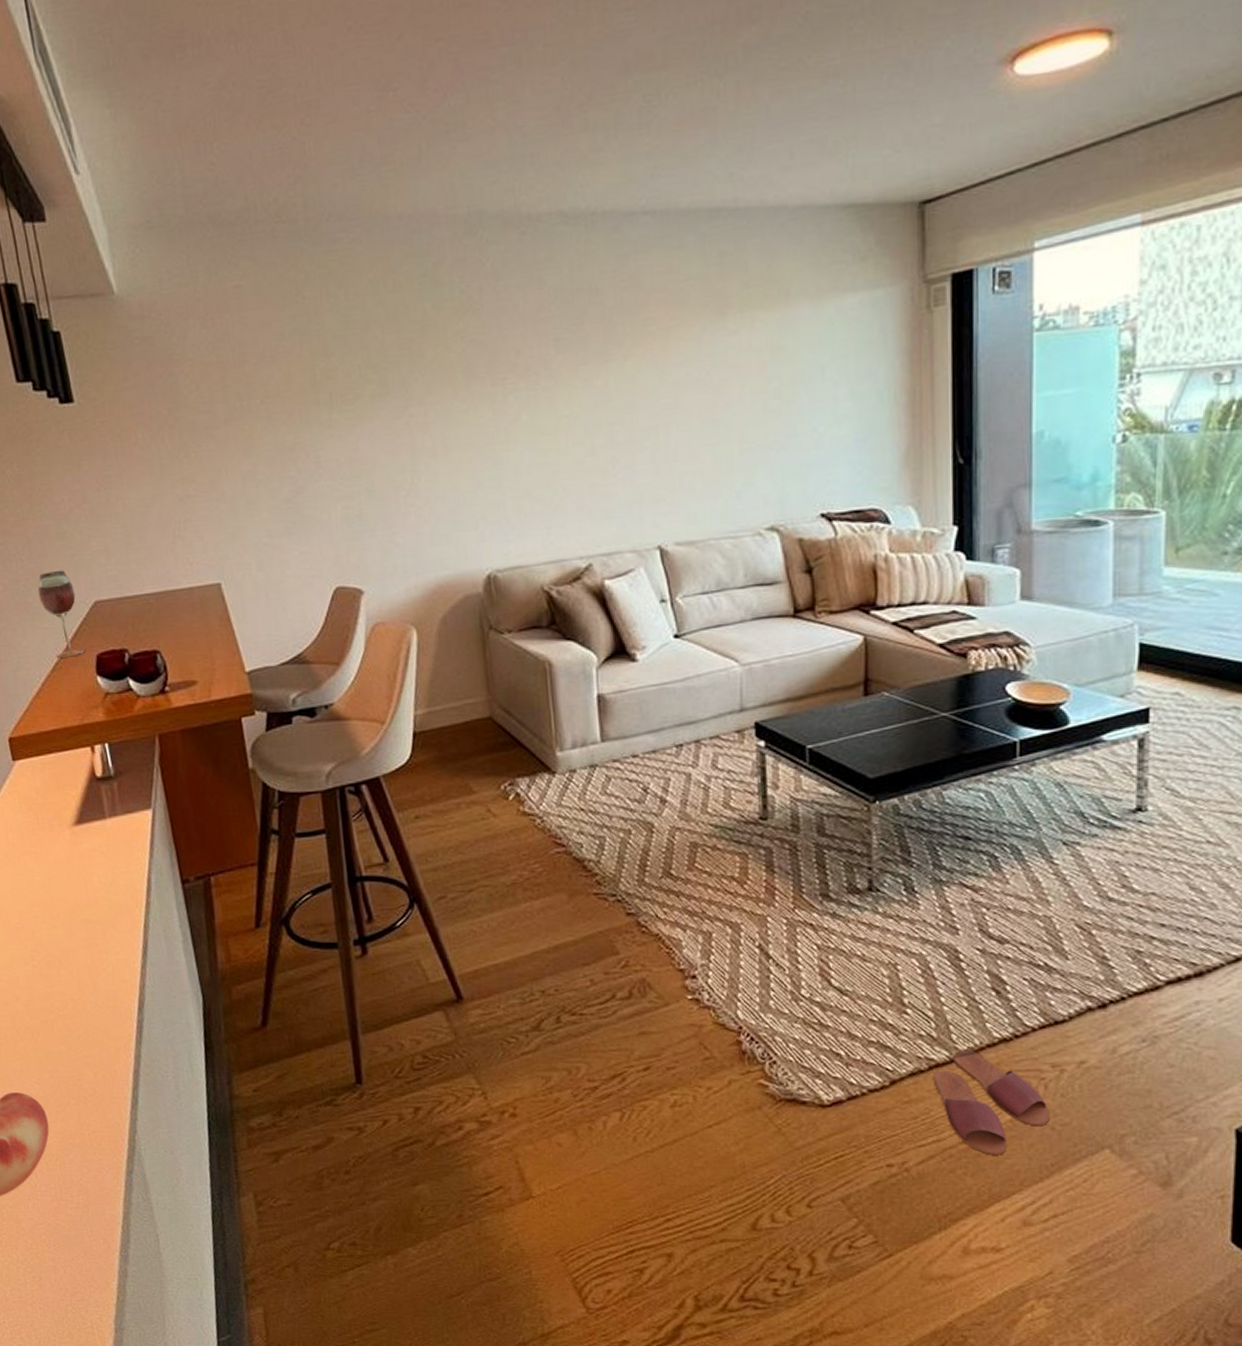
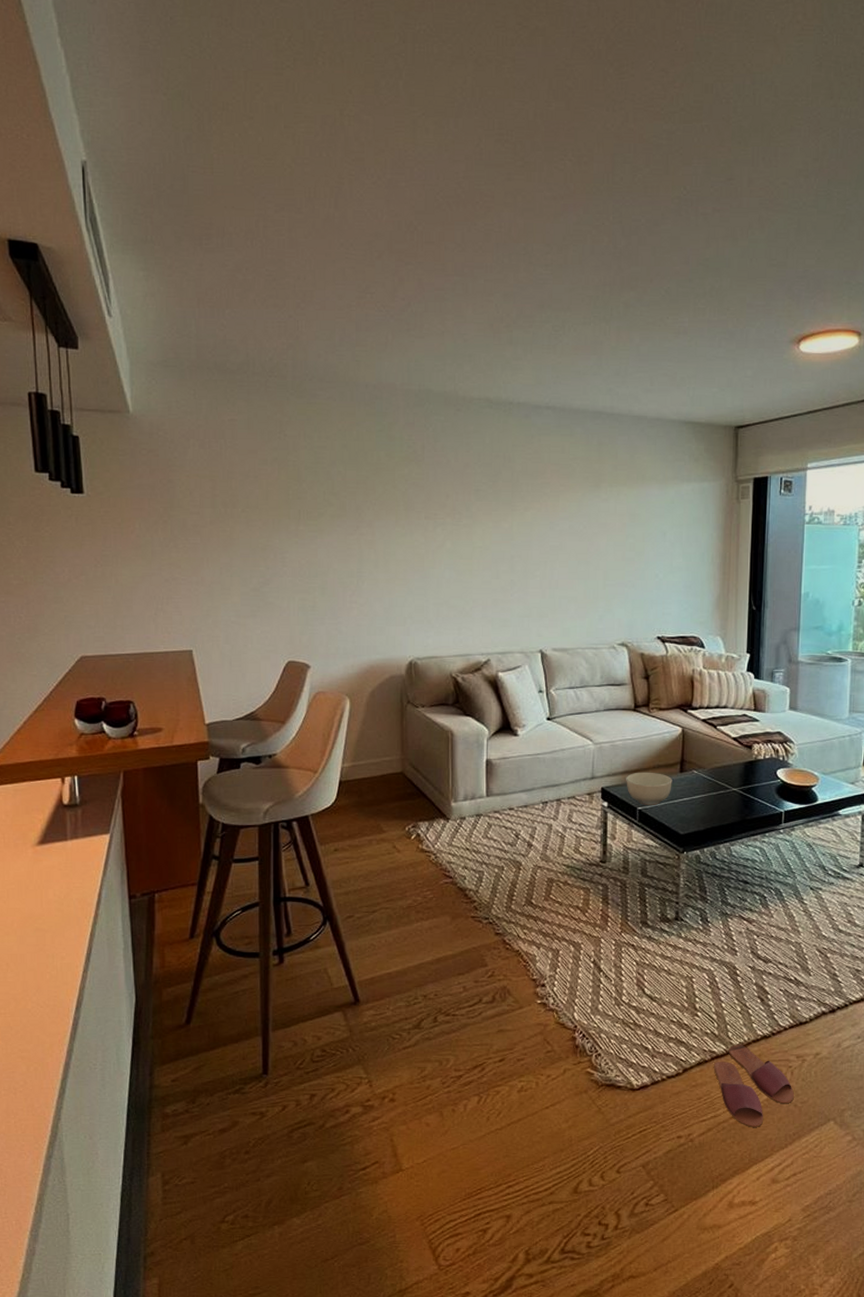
wineglass: present [37,570,85,659] -> none [31,628,67,702]
bowl: none [788,697,854,742] -> present [626,772,672,805]

